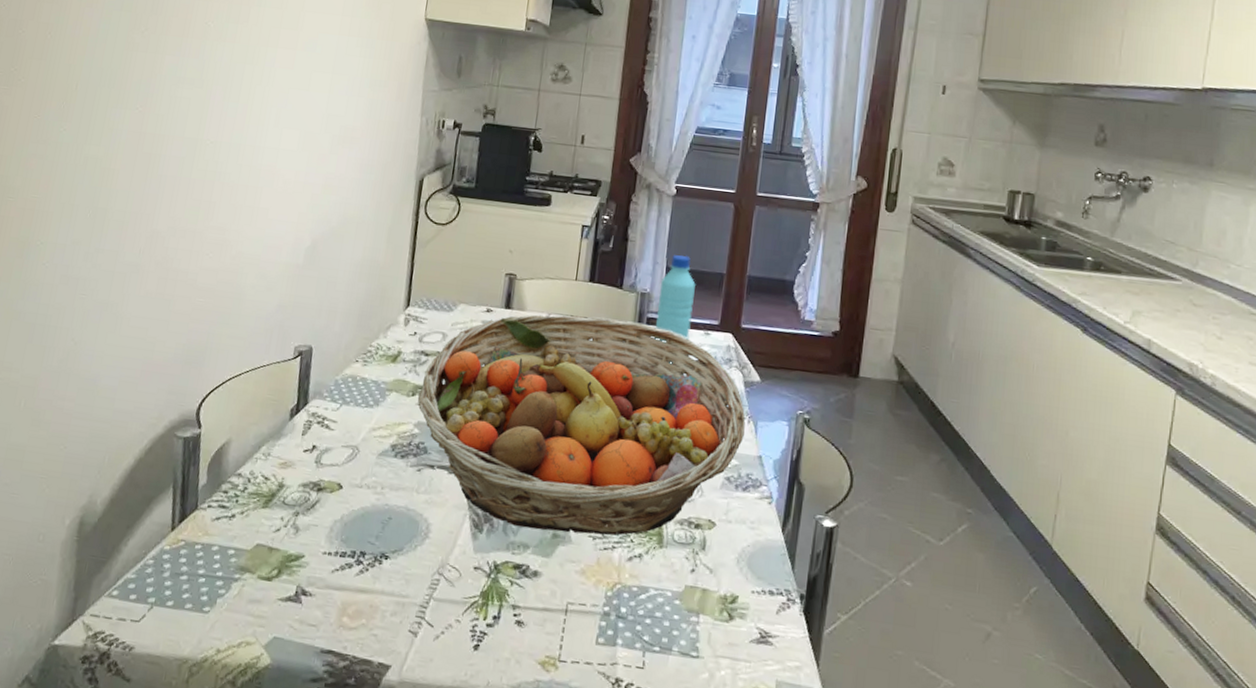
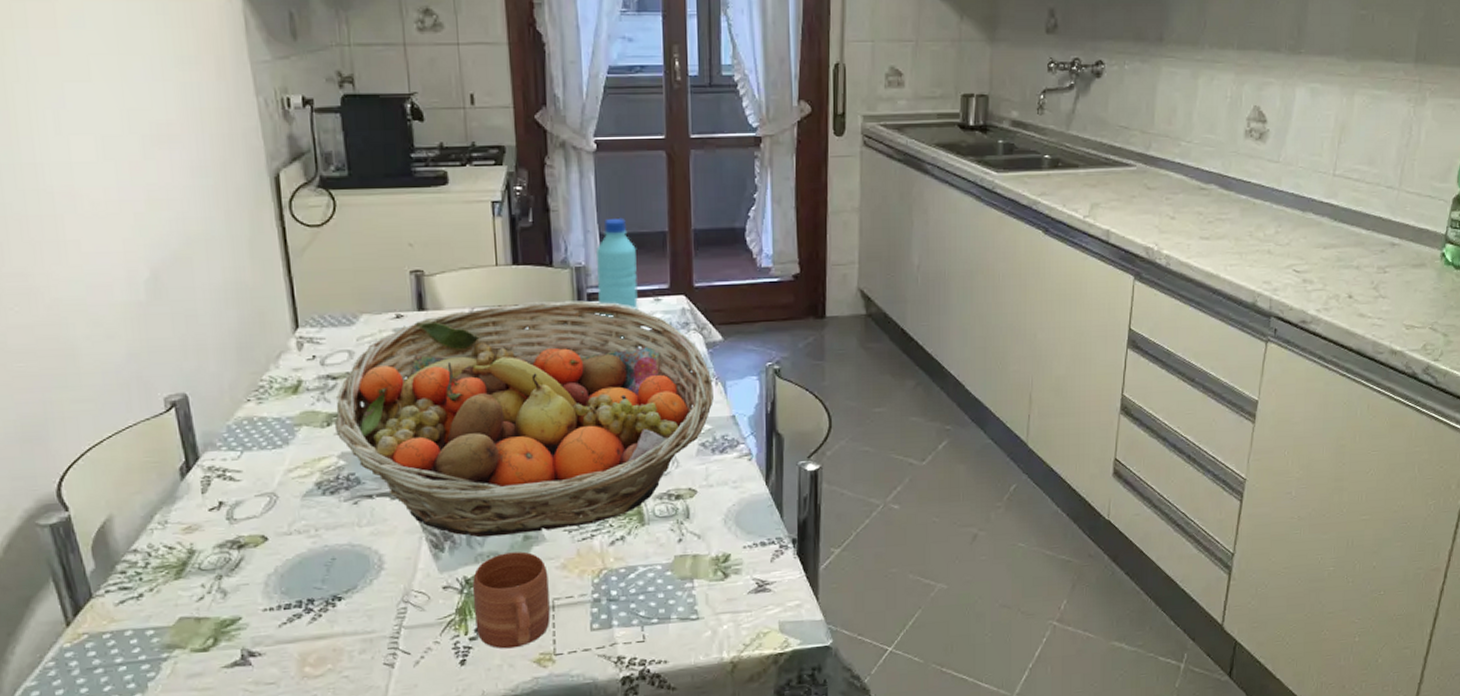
mug: none [494,546,568,645] -> present [472,551,550,649]

